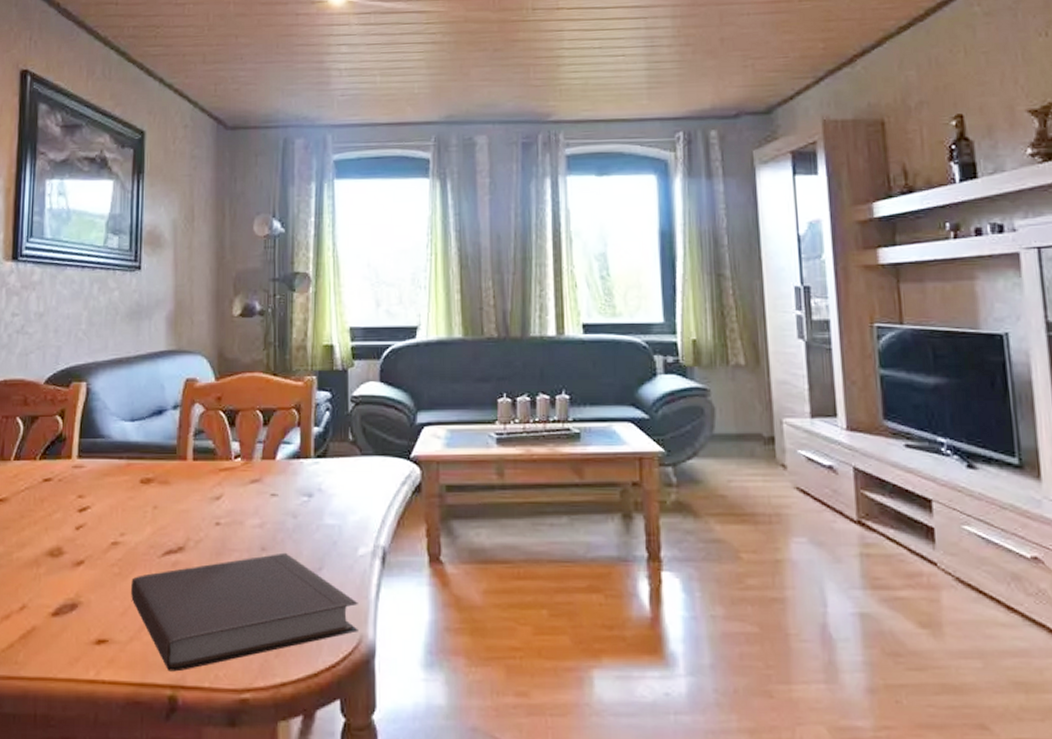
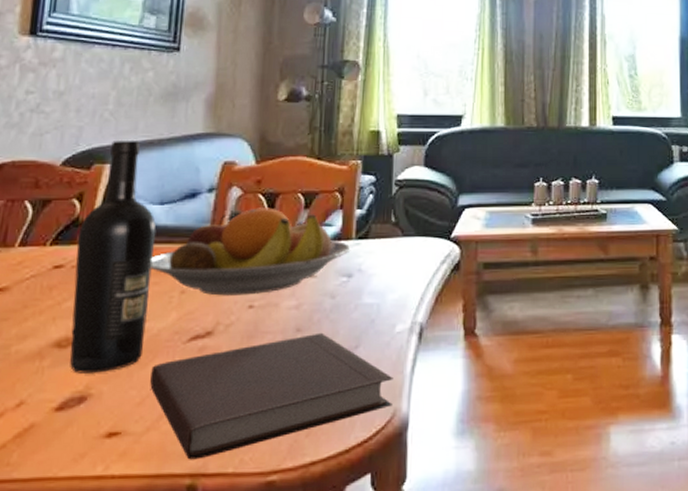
wine bottle: none [61,359,129,582] -> present [70,141,157,373]
fruit bowl: none [126,424,310,512] -> present [150,207,351,296]

